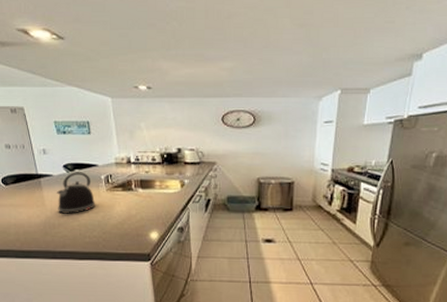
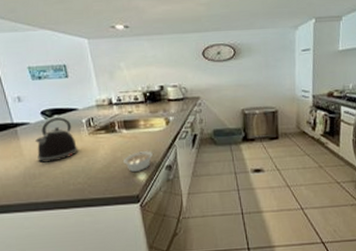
legume: none [138,210,171,231] -> present [123,149,157,172]

